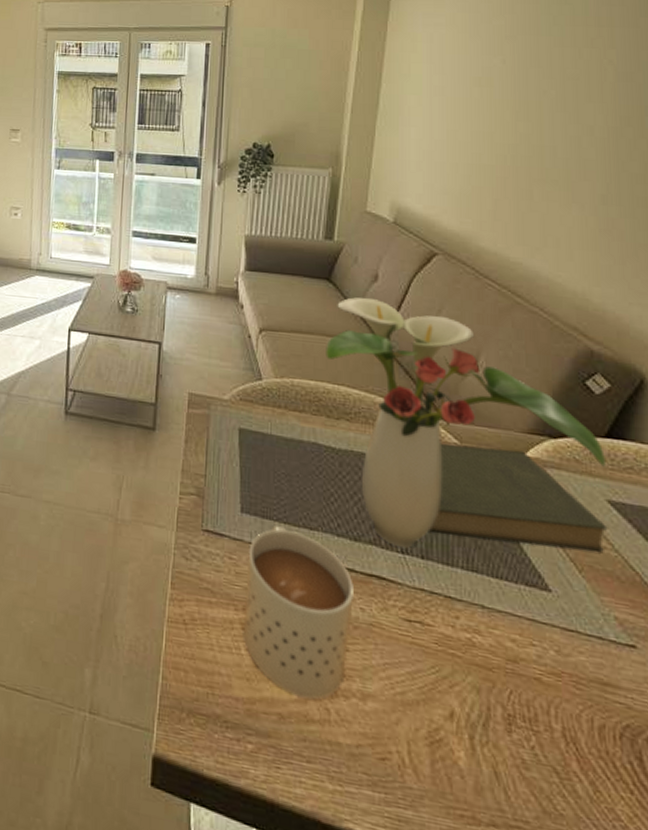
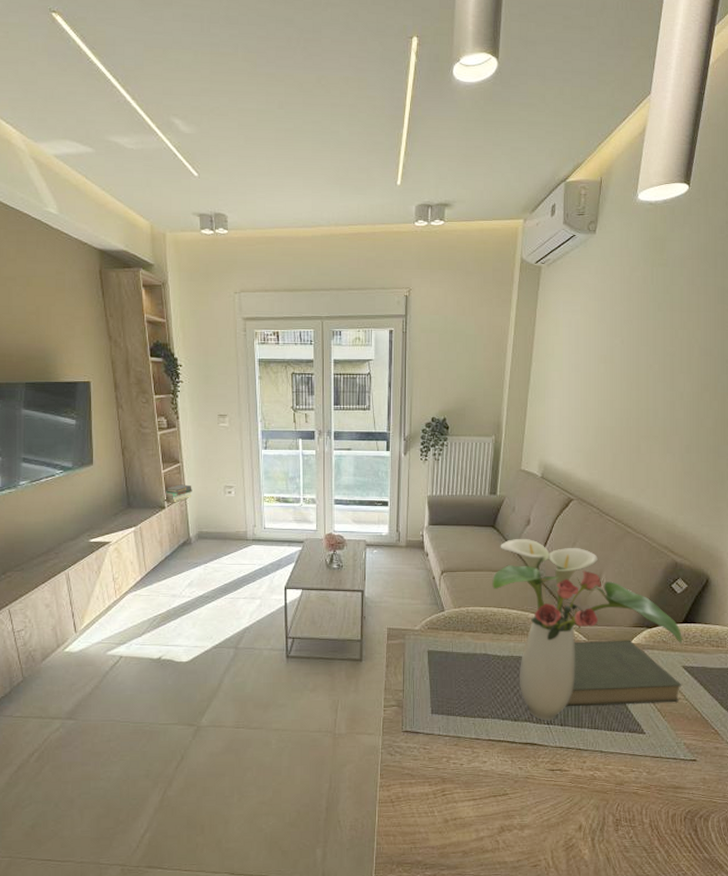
mug: present [244,525,355,699] -> none [436,719,515,837]

